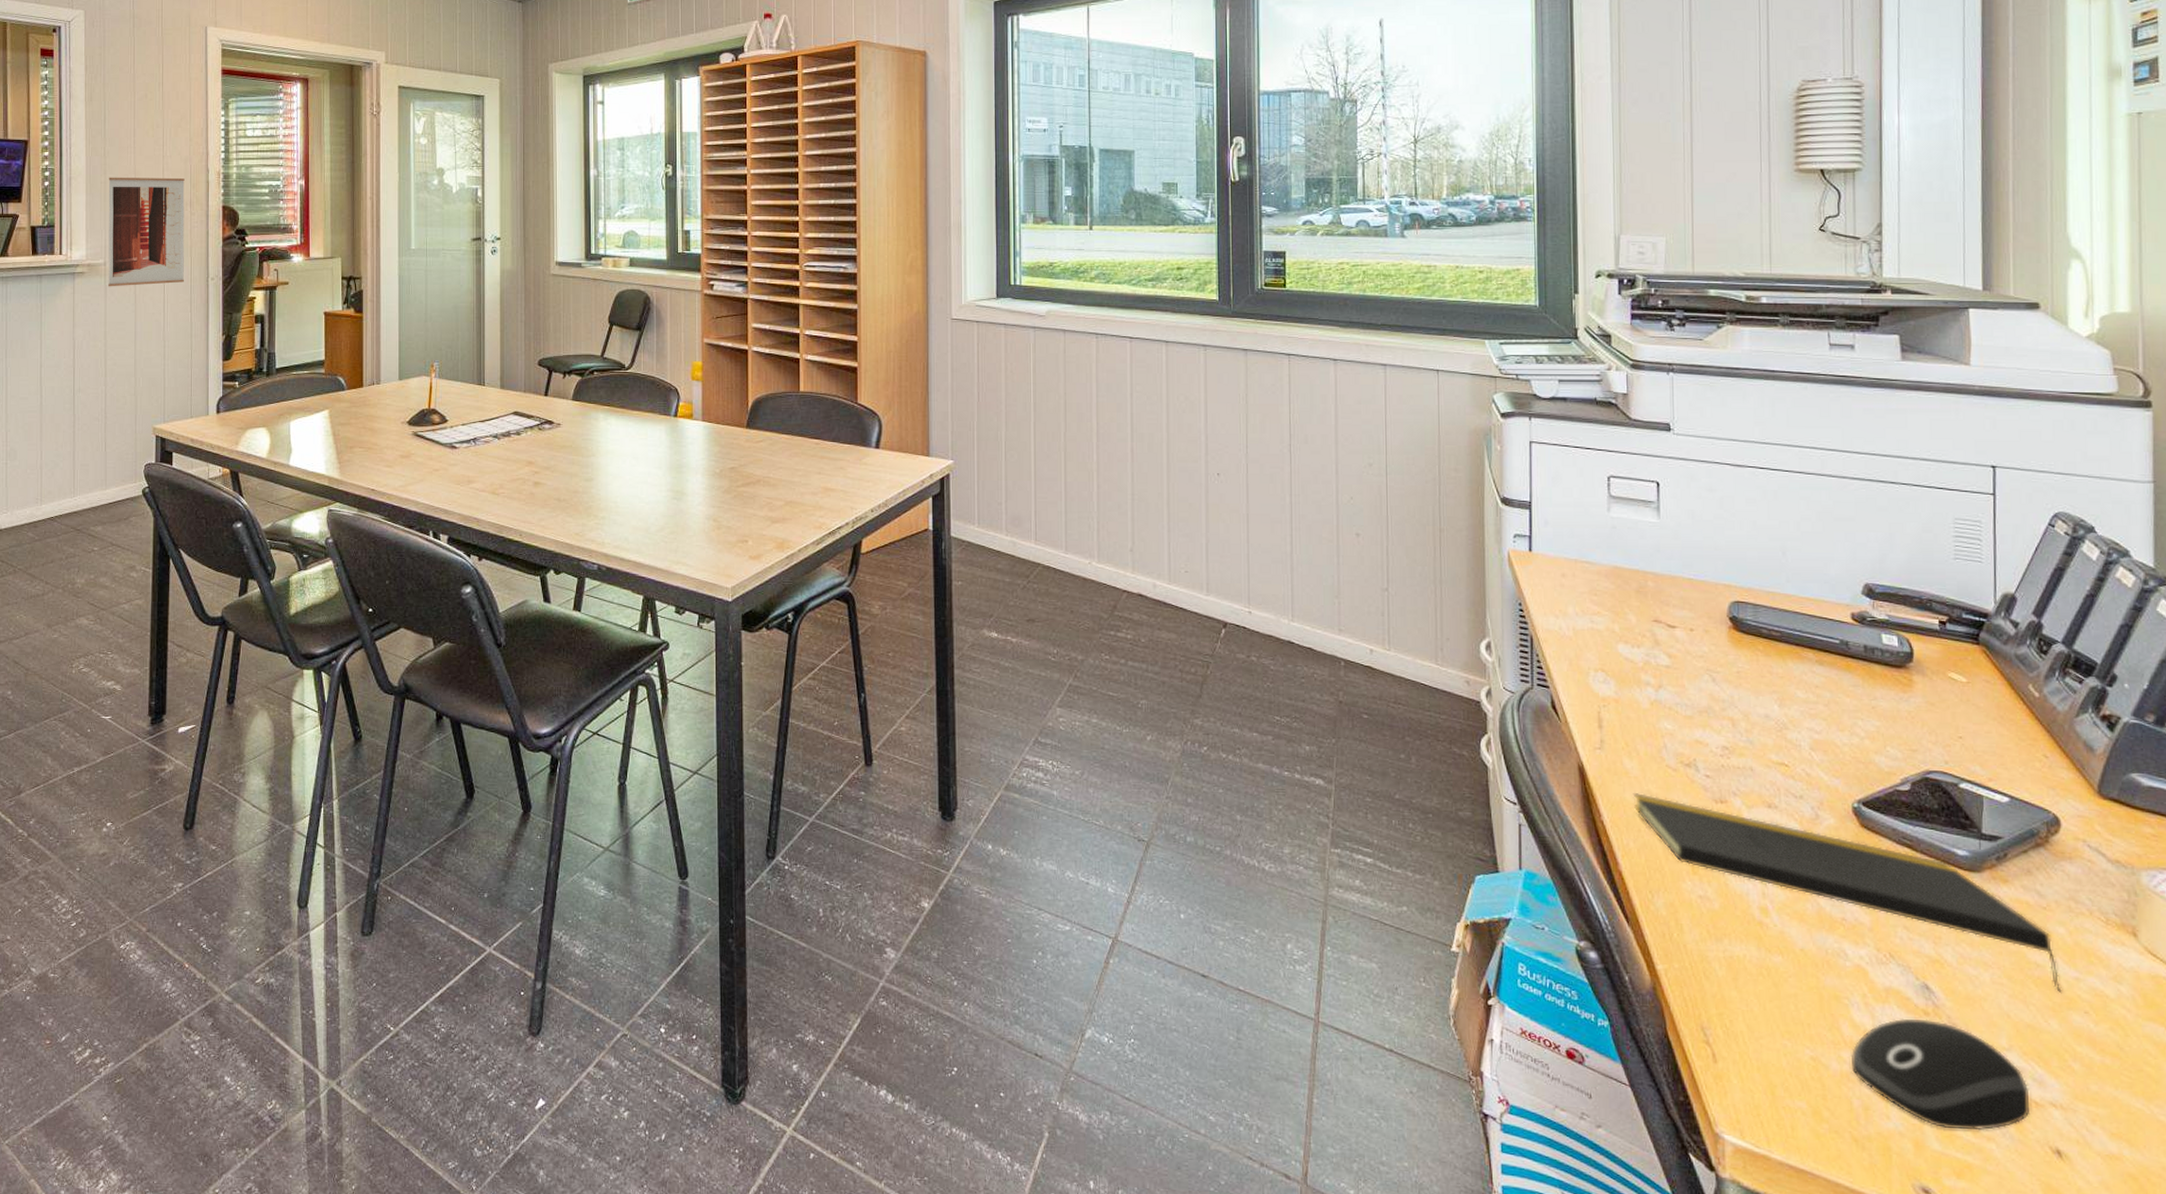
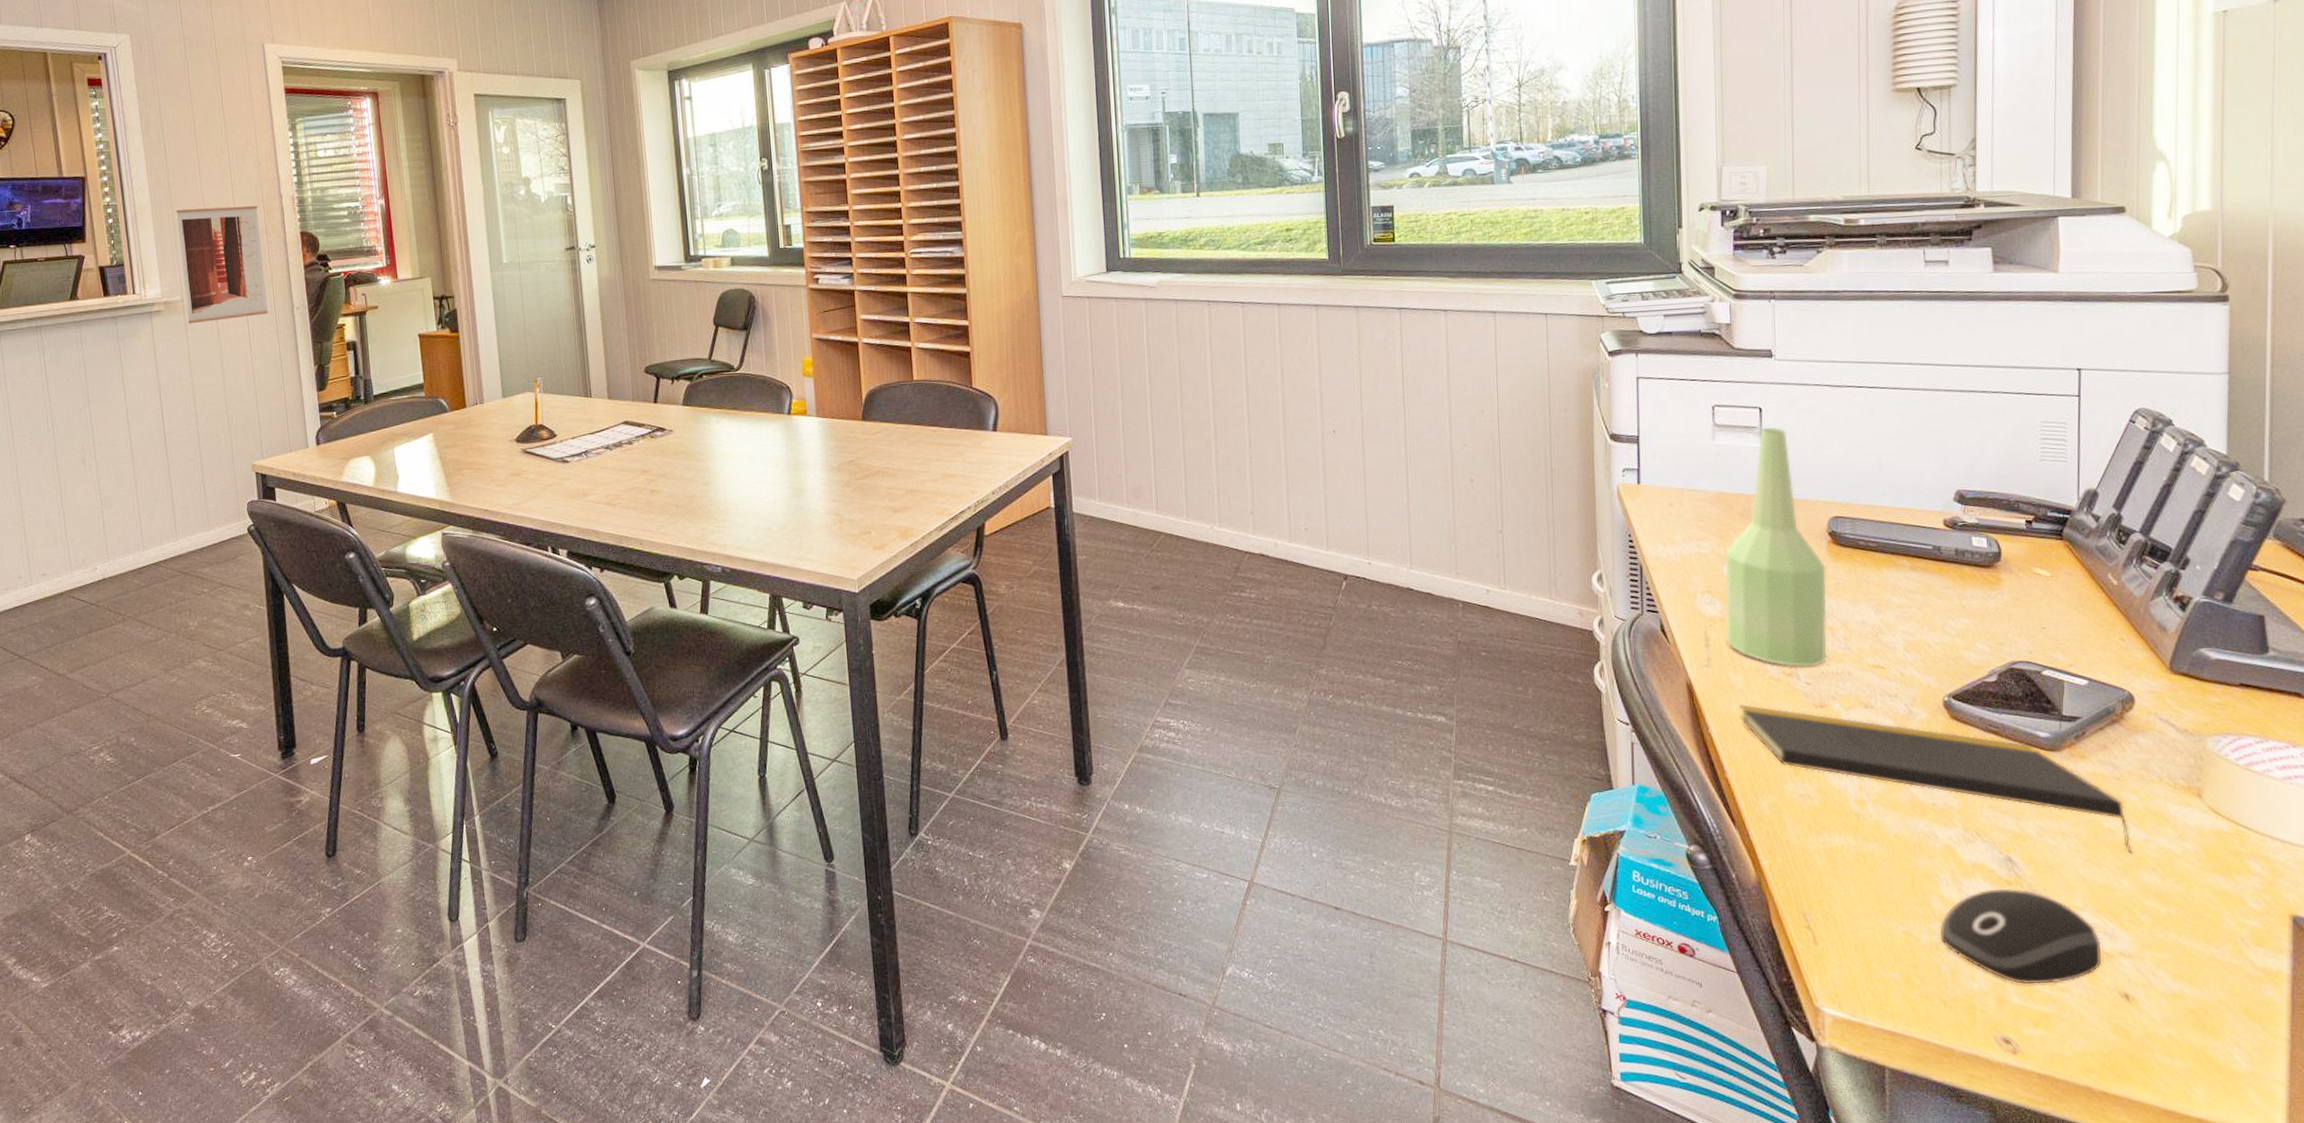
bottle: none [1619,502,1728,759] -> present [1725,427,1827,668]

